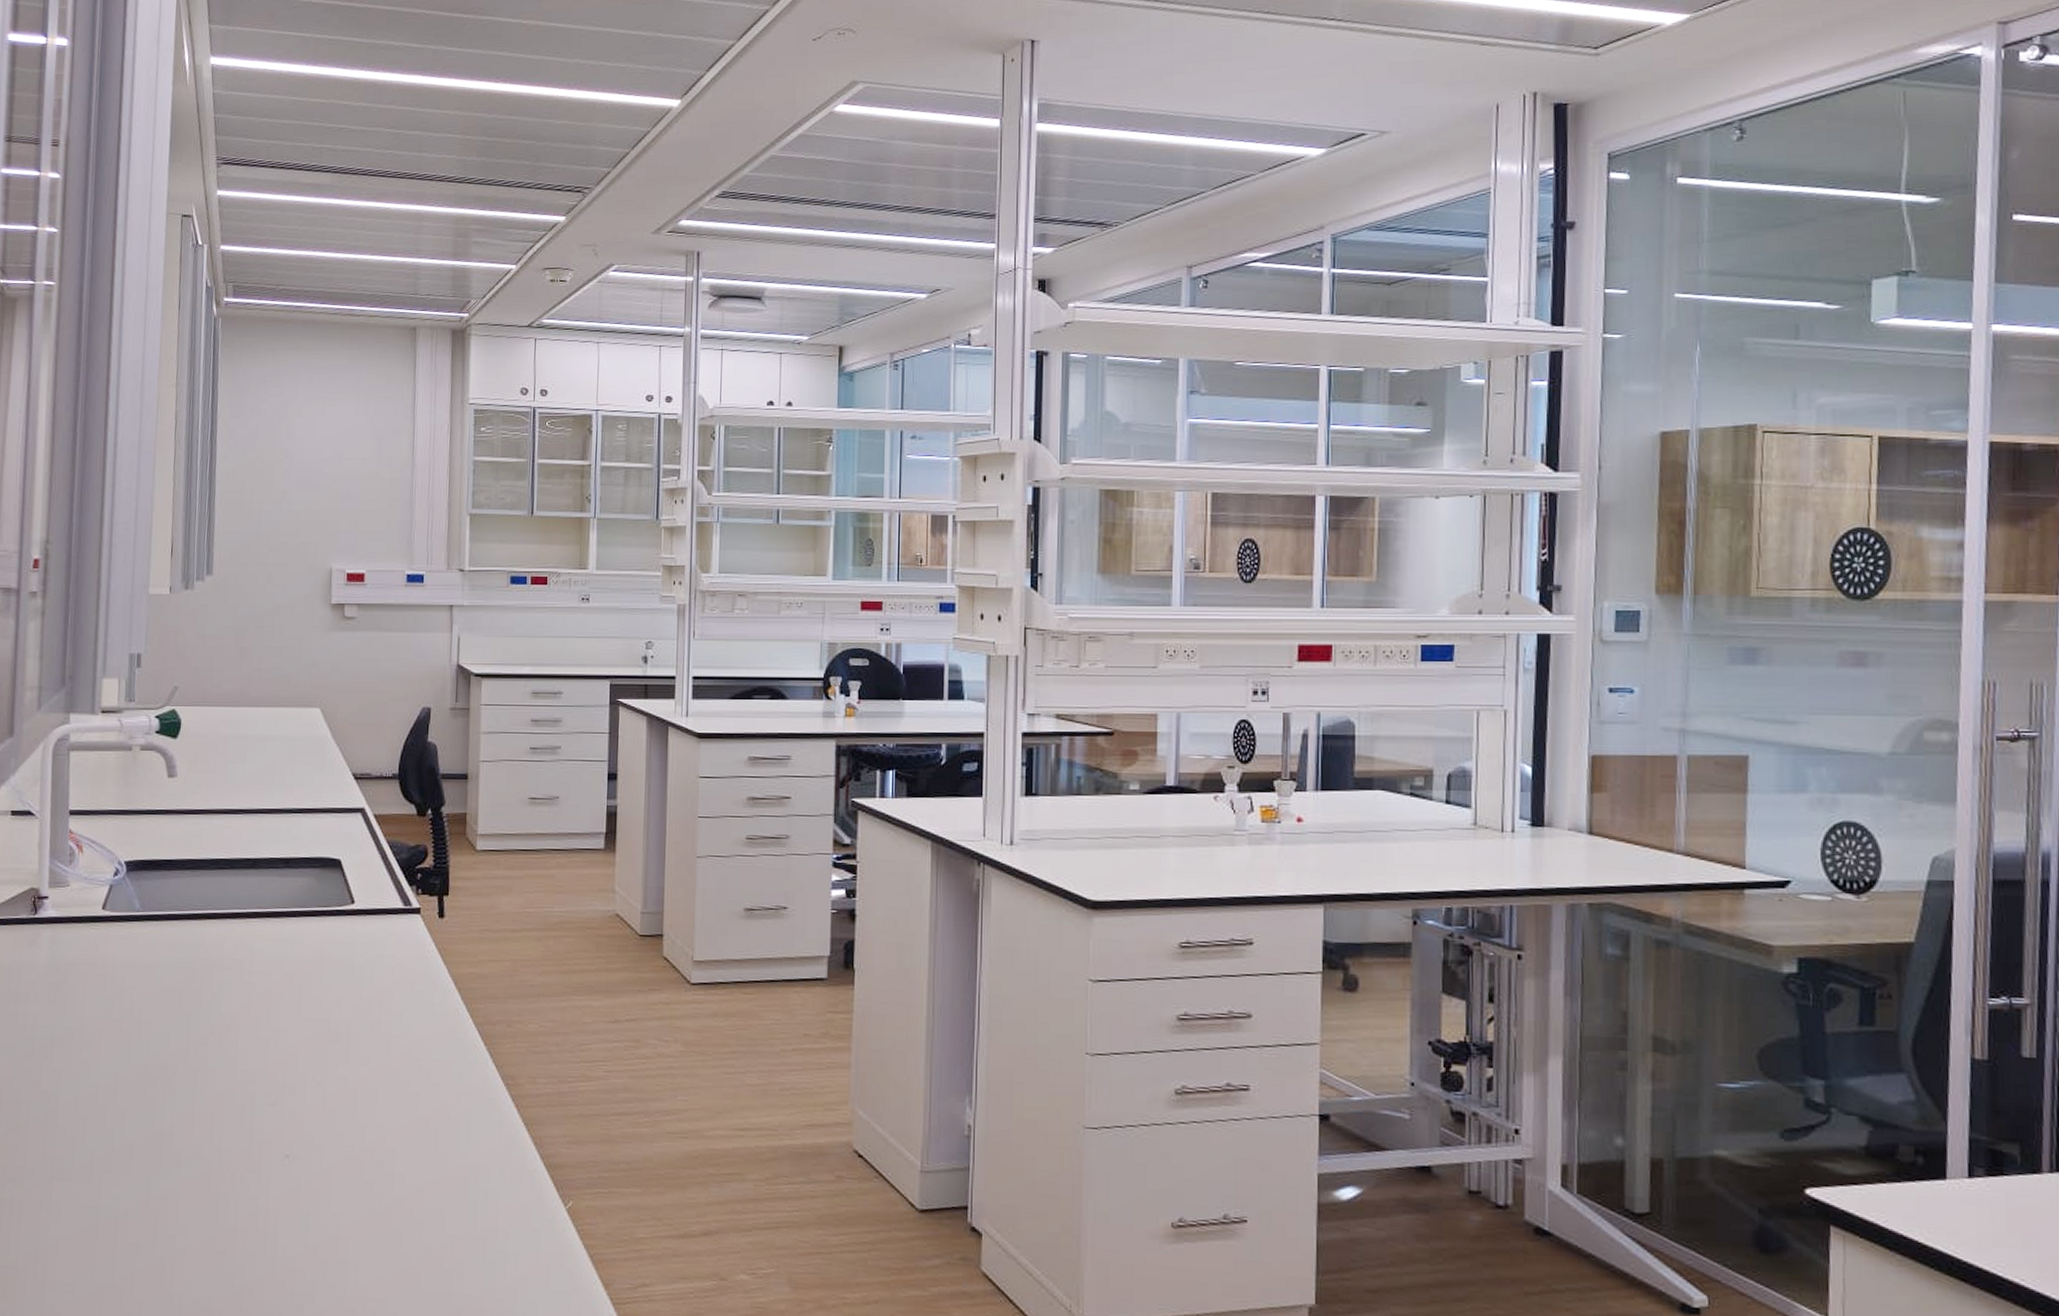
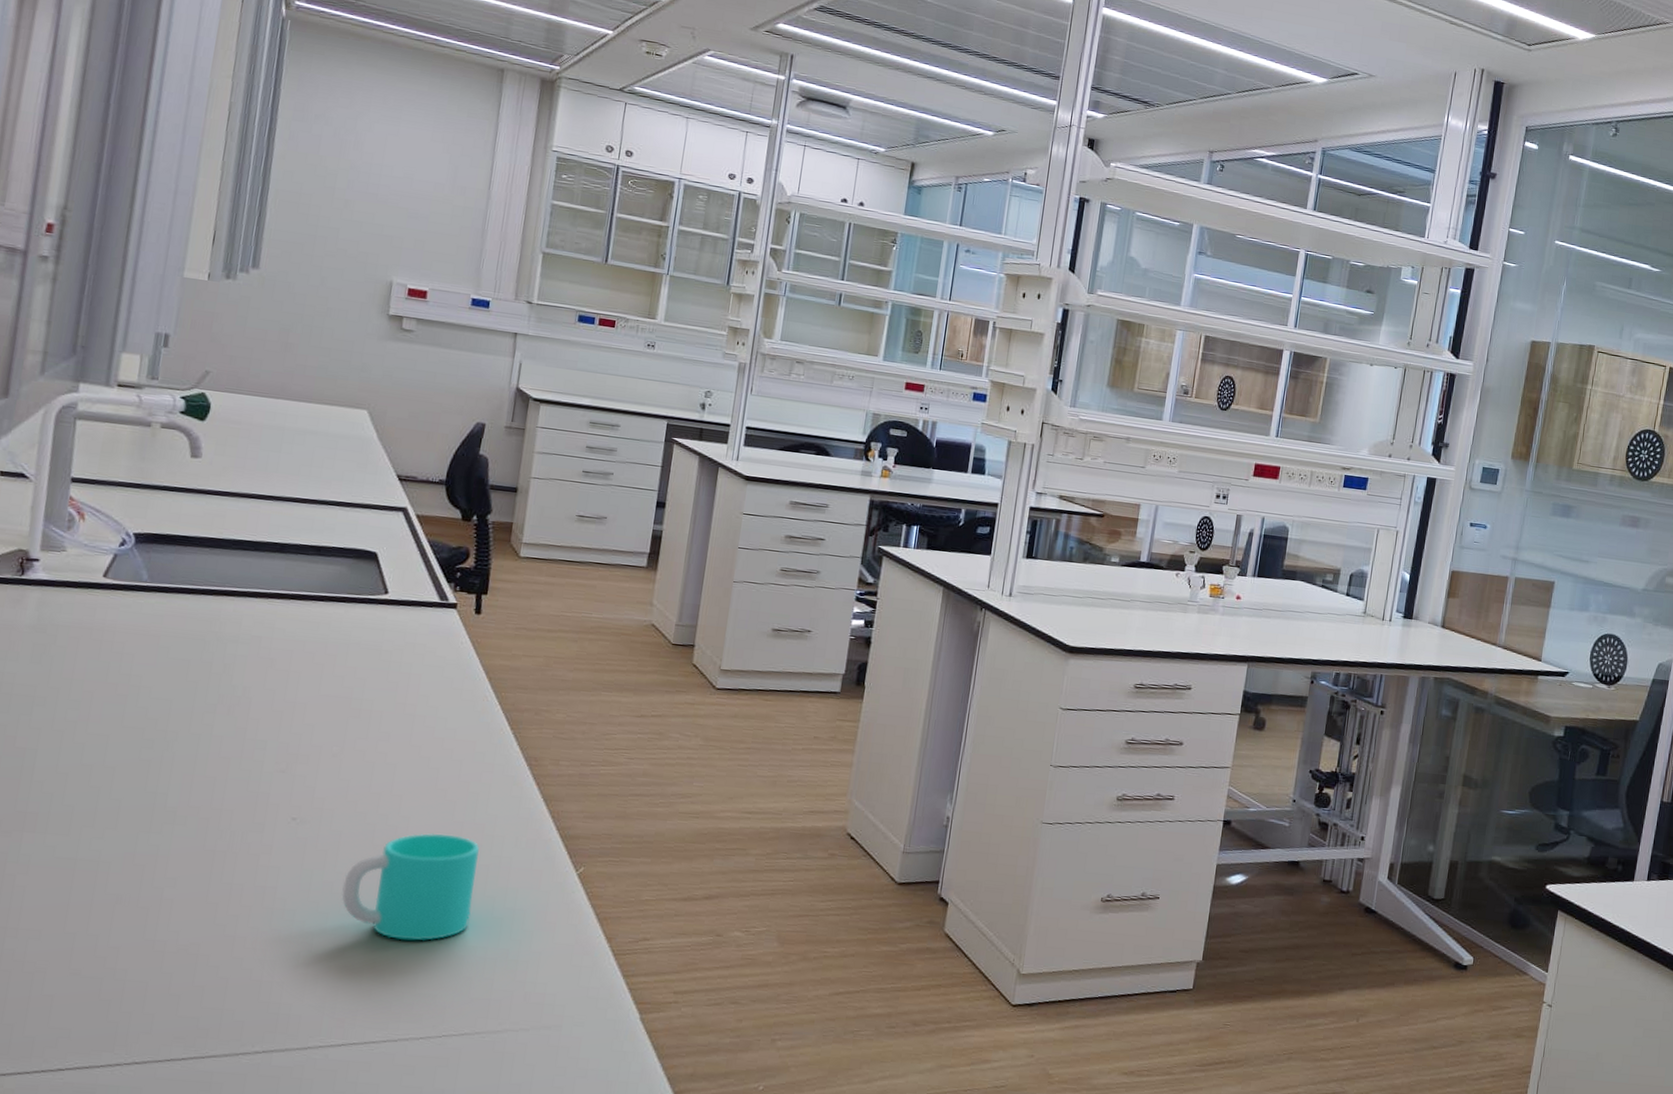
cup: none [337,1166,465,1290] -> present [342,833,479,941]

